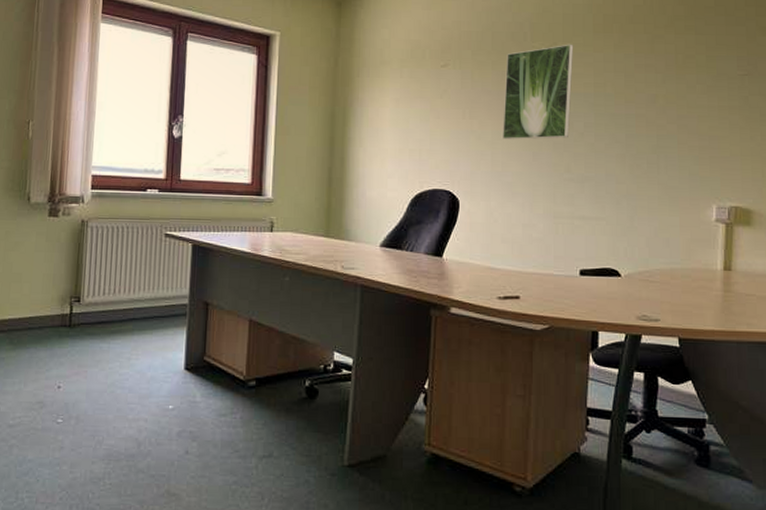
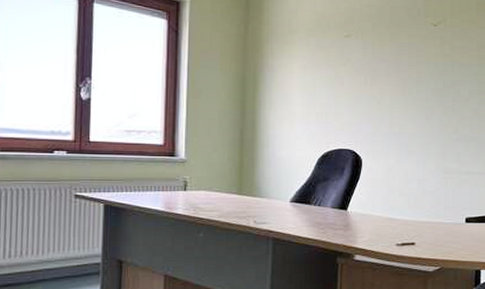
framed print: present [503,44,574,140] -> none [400,20,461,104]

